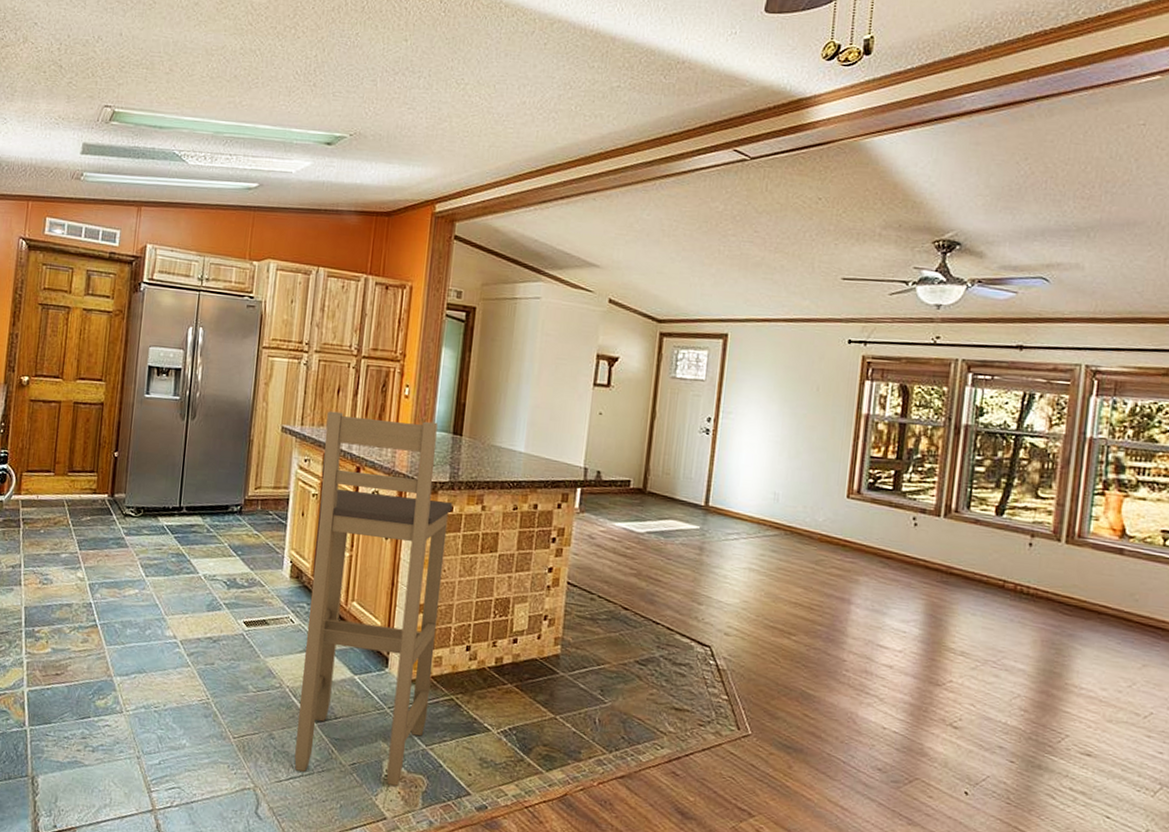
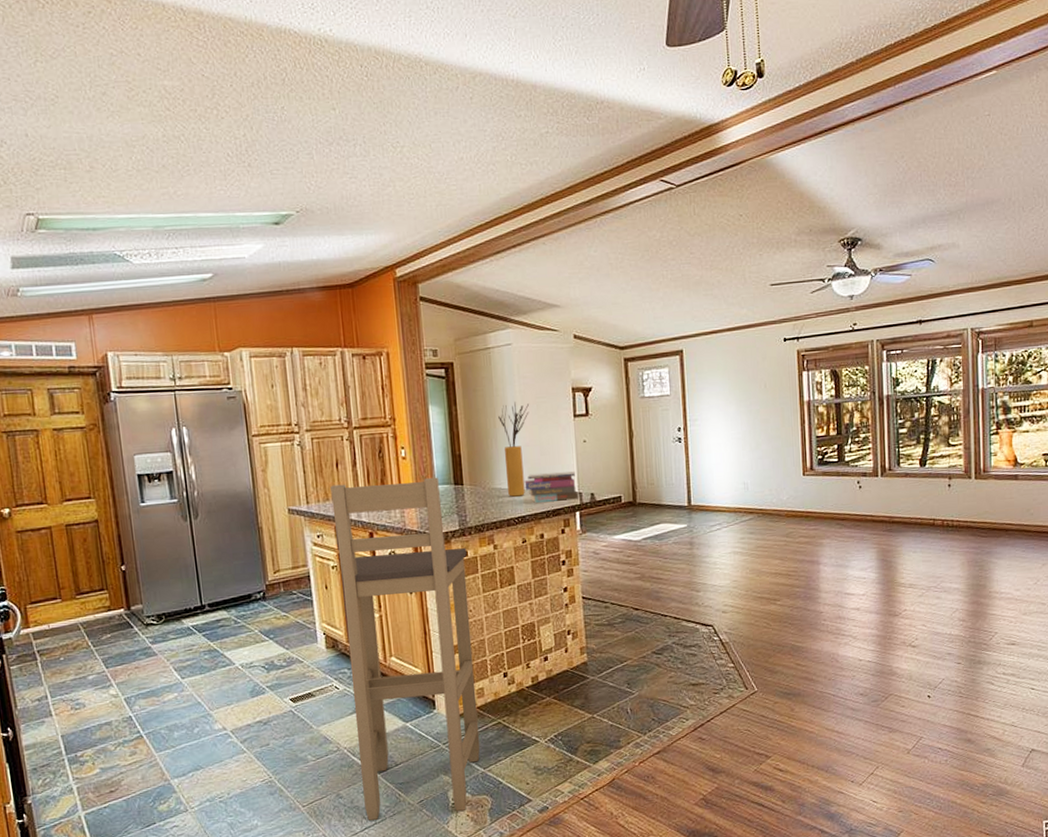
vase: none [508,359,547,460] -> present [498,402,529,497]
books: none [526,437,584,475] -> present [524,471,579,504]

